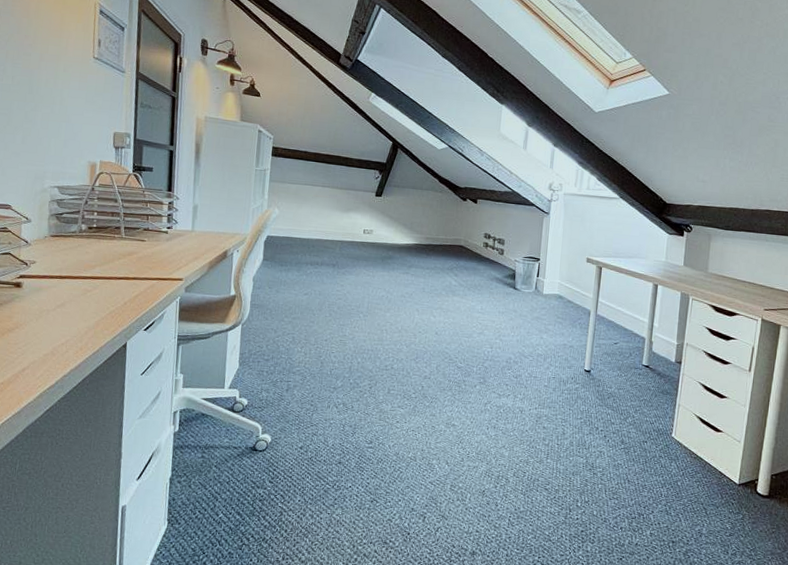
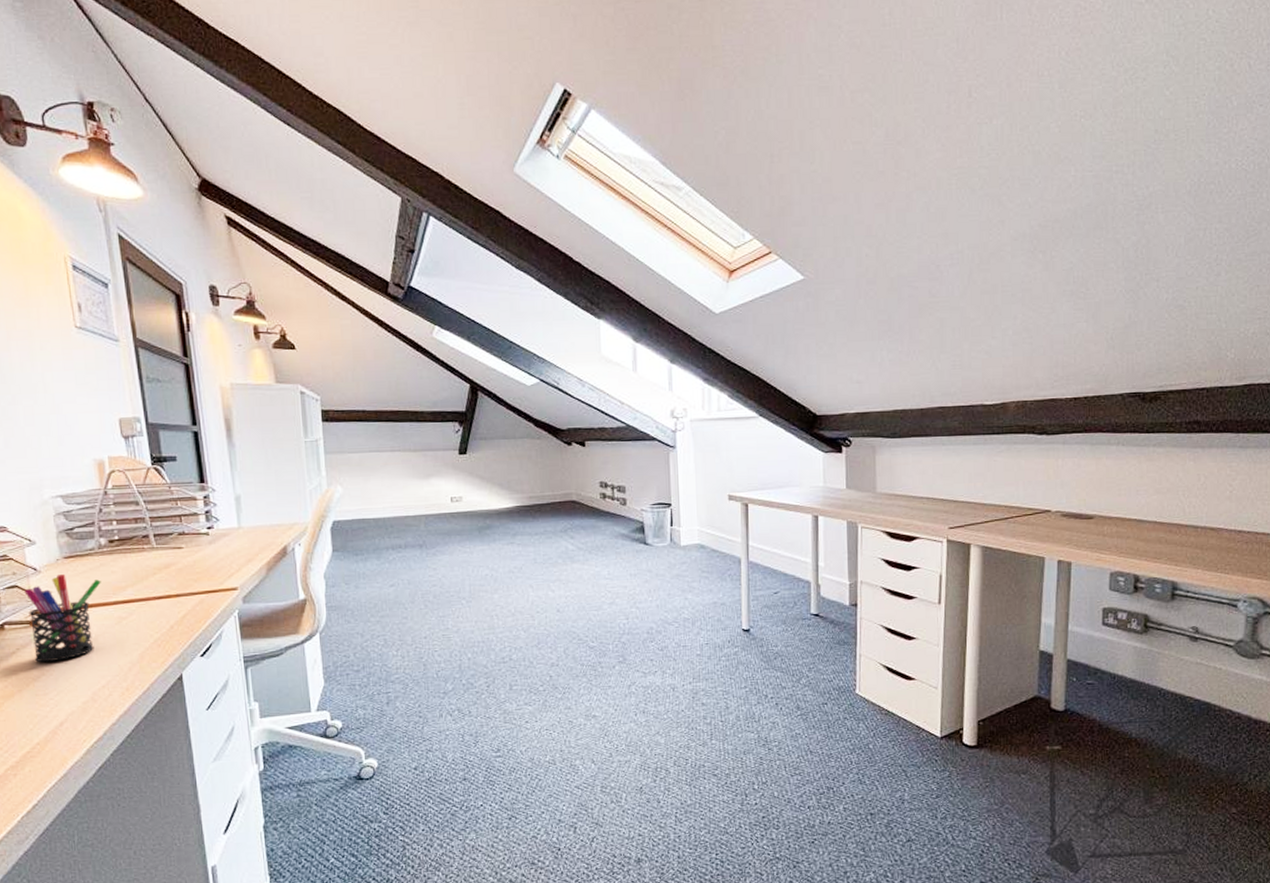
pen holder: none [13,249,76,319] -> present [24,574,101,663]

